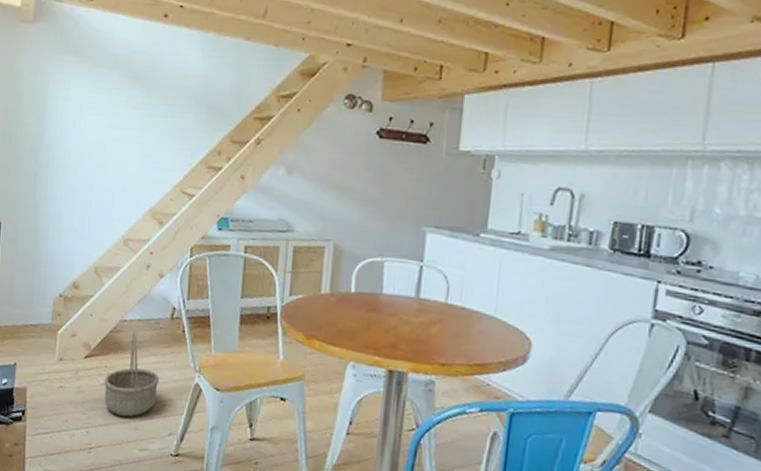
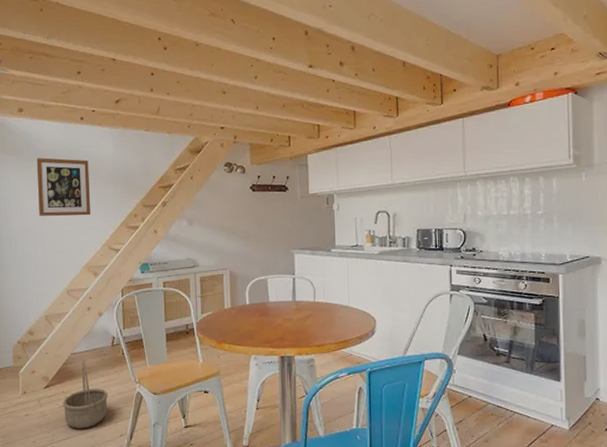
wall art: none [100,63,168,146] -> present [36,158,91,216]

